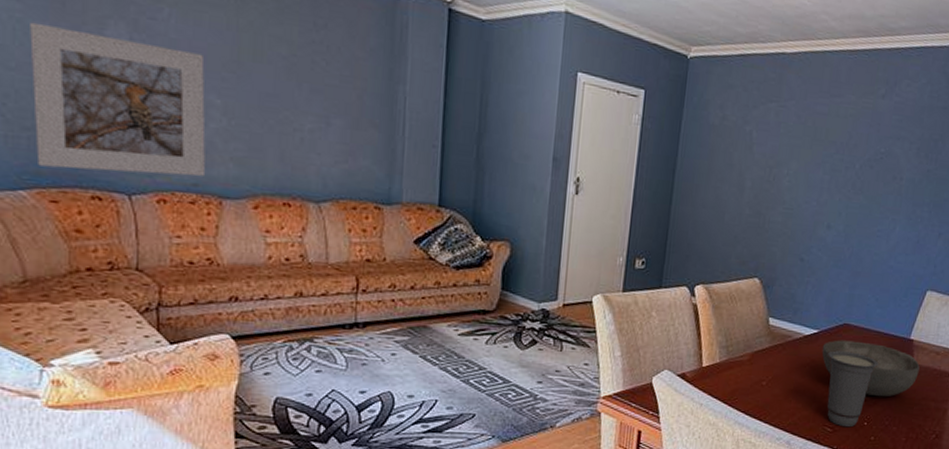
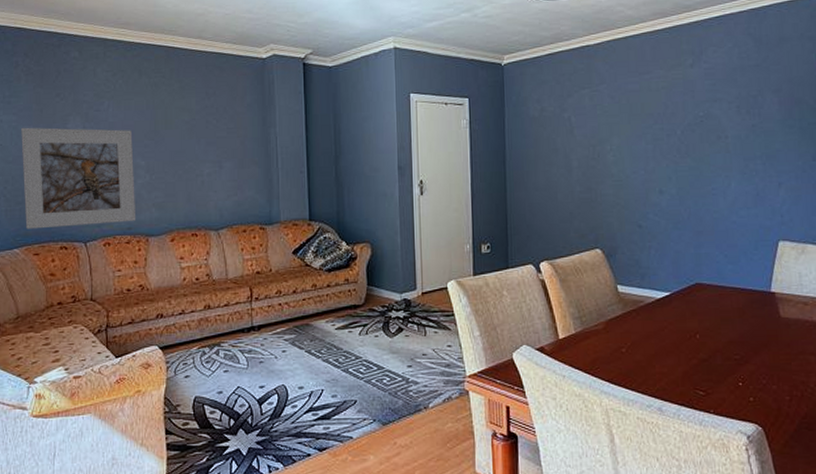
bowl: present [822,340,920,397] -> none [677,299,789,355]
cup: present [827,350,879,428] -> none [685,311,742,389]

